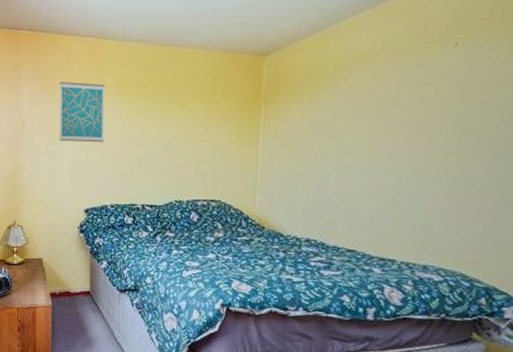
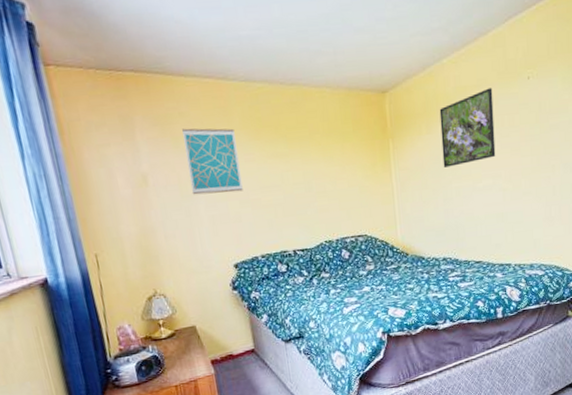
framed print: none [322,54,402,140] -> present [439,87,496,168]

